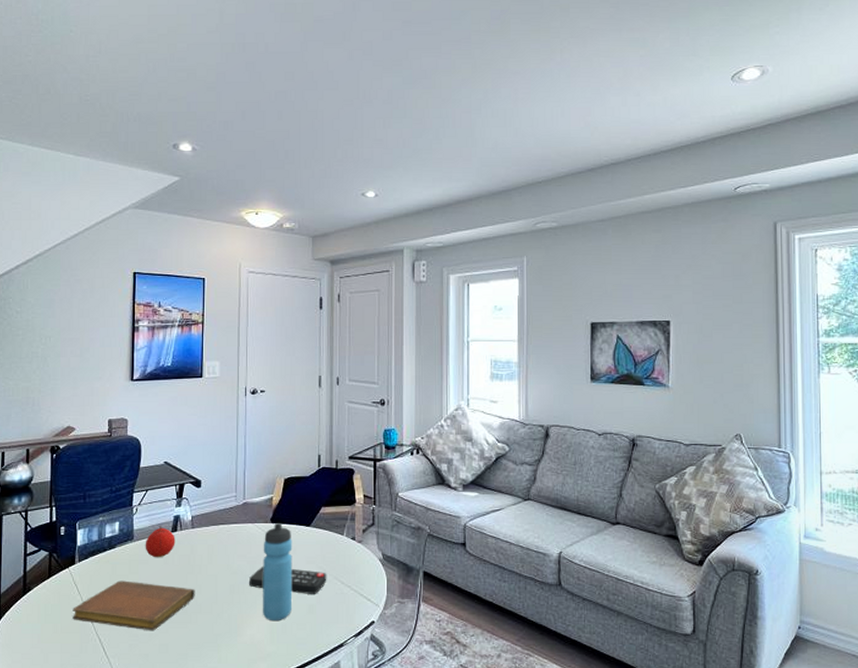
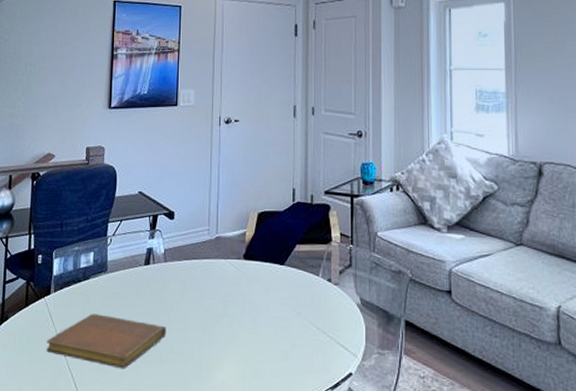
fruit: present [145,526,175,558] -> none [118,258,148,292]
remote control: present [249,566,327,594] -> none [221,305,302,339]
water bottle: present [263,523,293,621] -> none [235,260,266,367]

